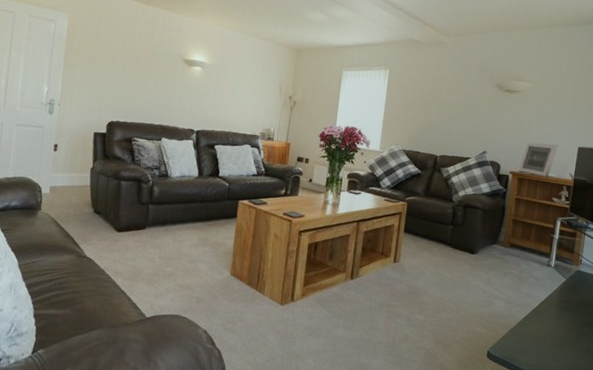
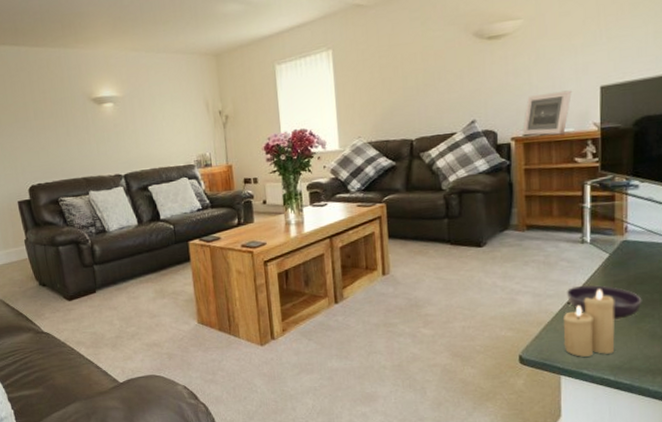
candle: none [522,306,564,361] -> present [563,289,615,357]
bowl: none [530,300,584,335] -> present [566,285,642,321]

